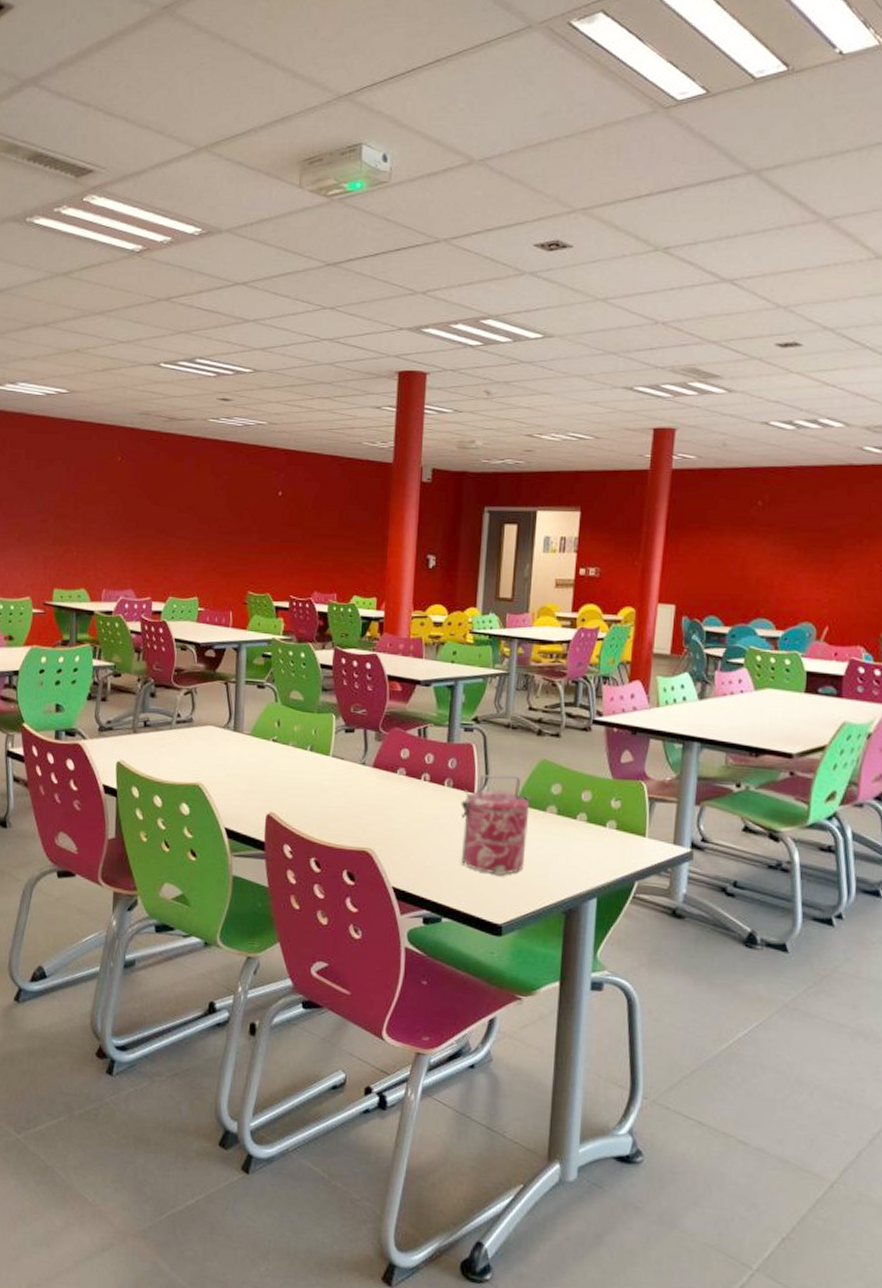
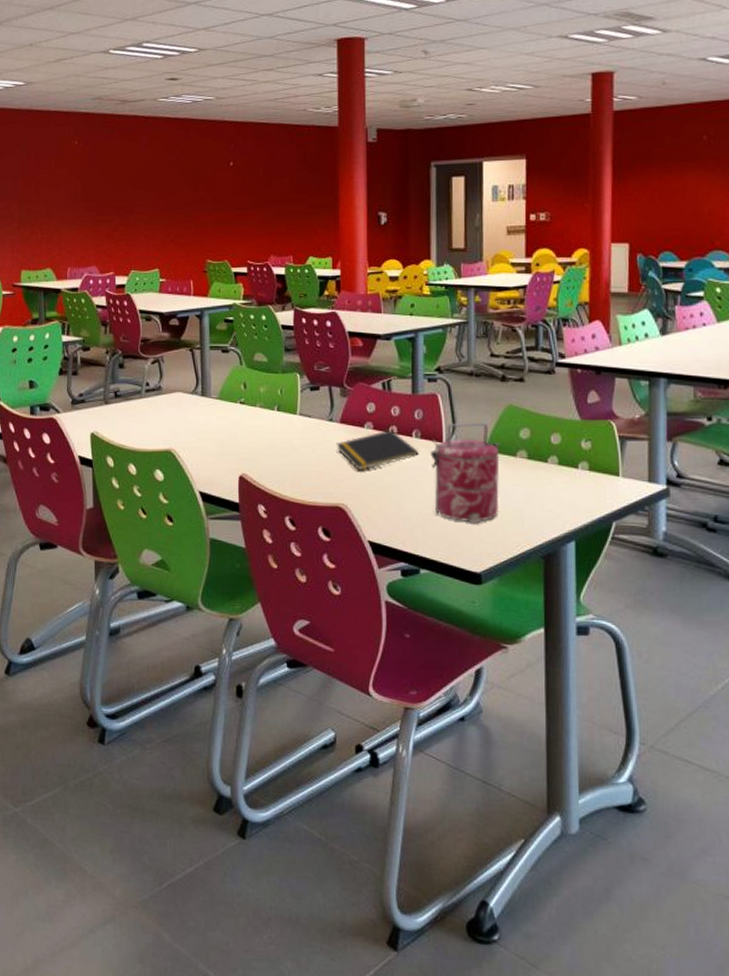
notepad: none [368,777,450,817] -> present [337,430,419,471]

